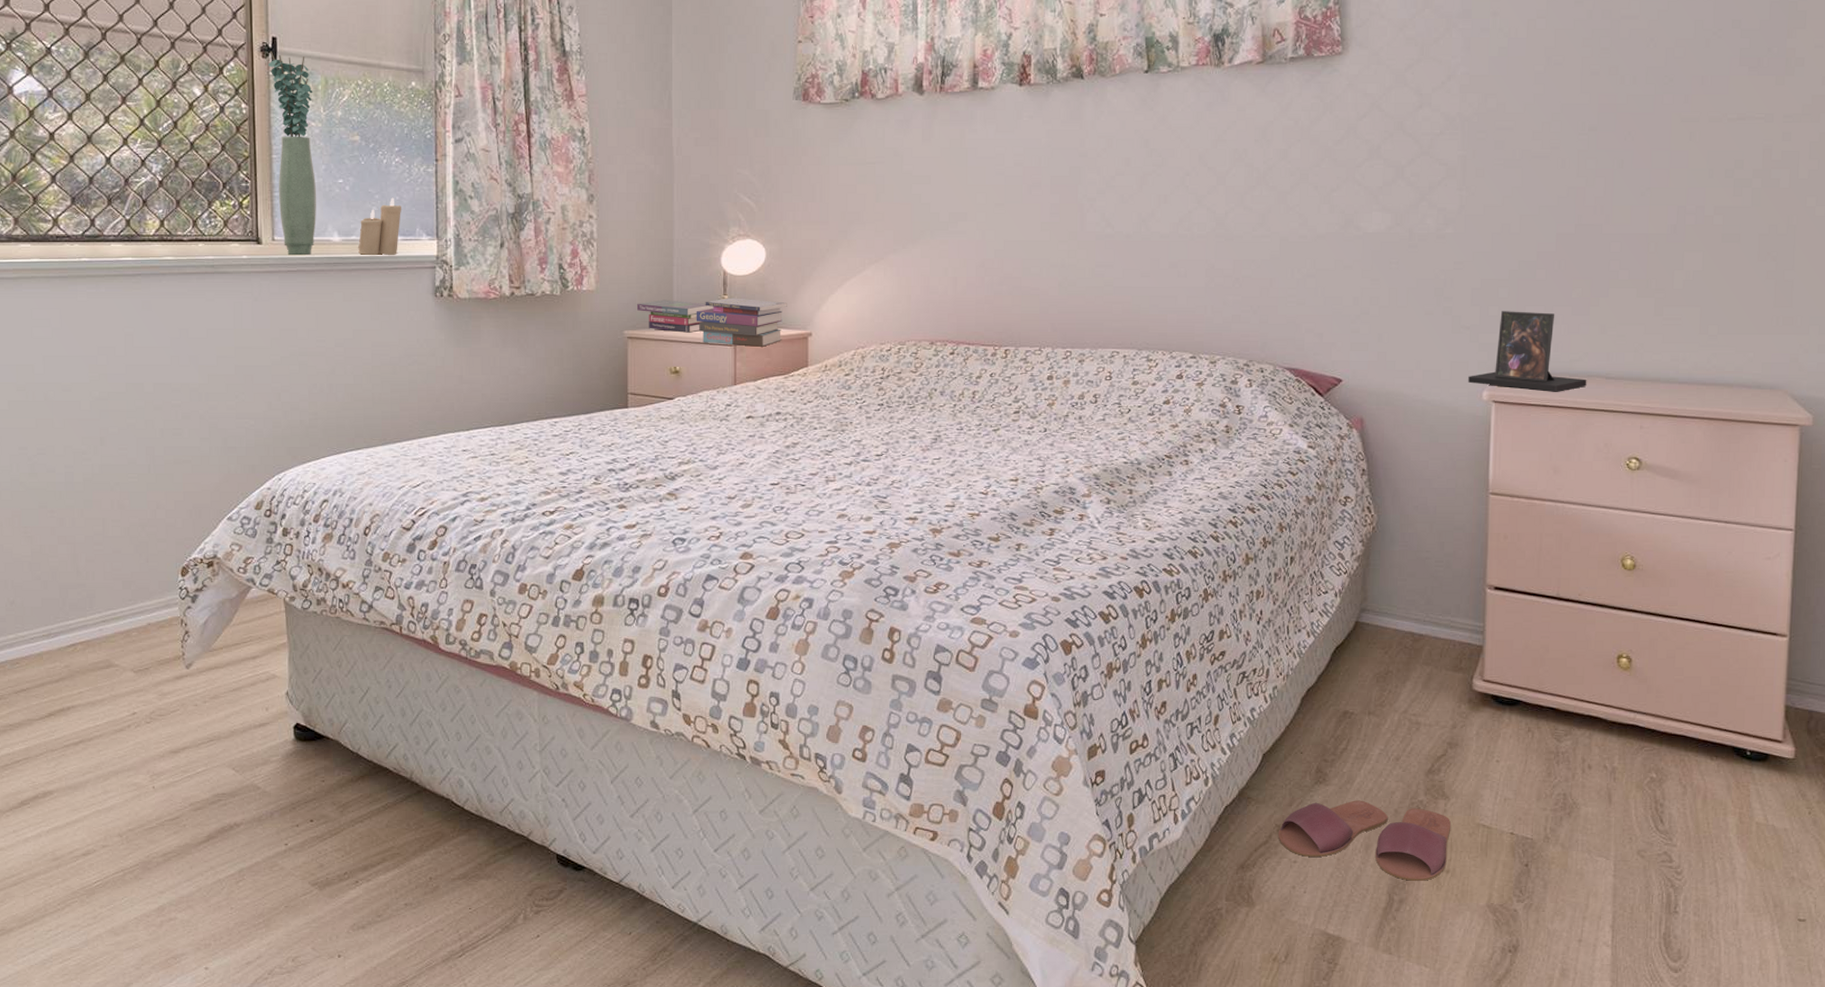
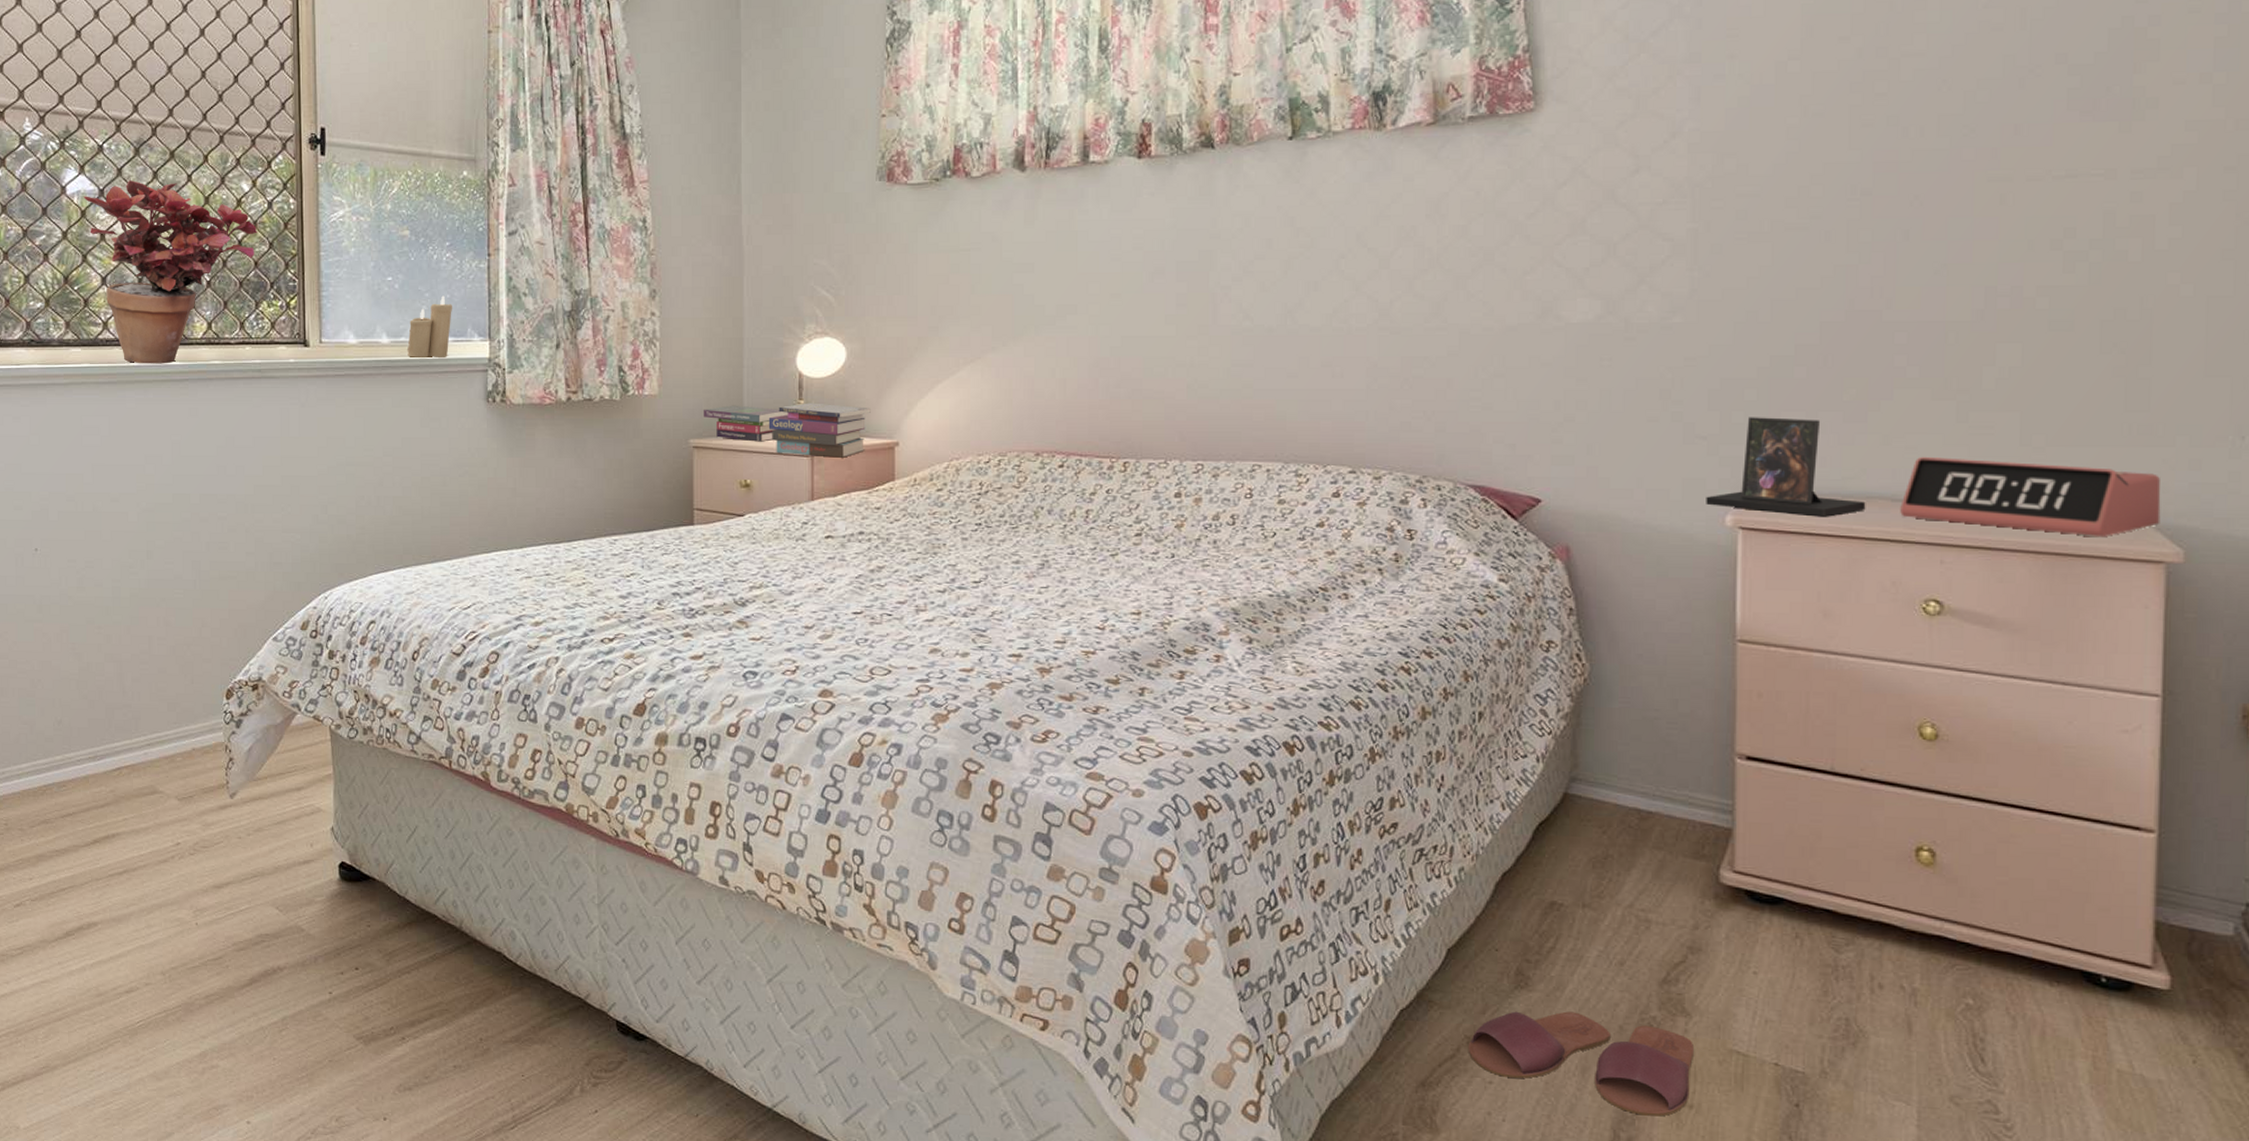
potted plant: none [31,82,210,260] -> present [83,180,258,364]
vase: present [268,50,317,256] -> none [317,142,366,359]
alarm clock: none [1612,342,1798,405] -> present [1900,456,2161,536]

